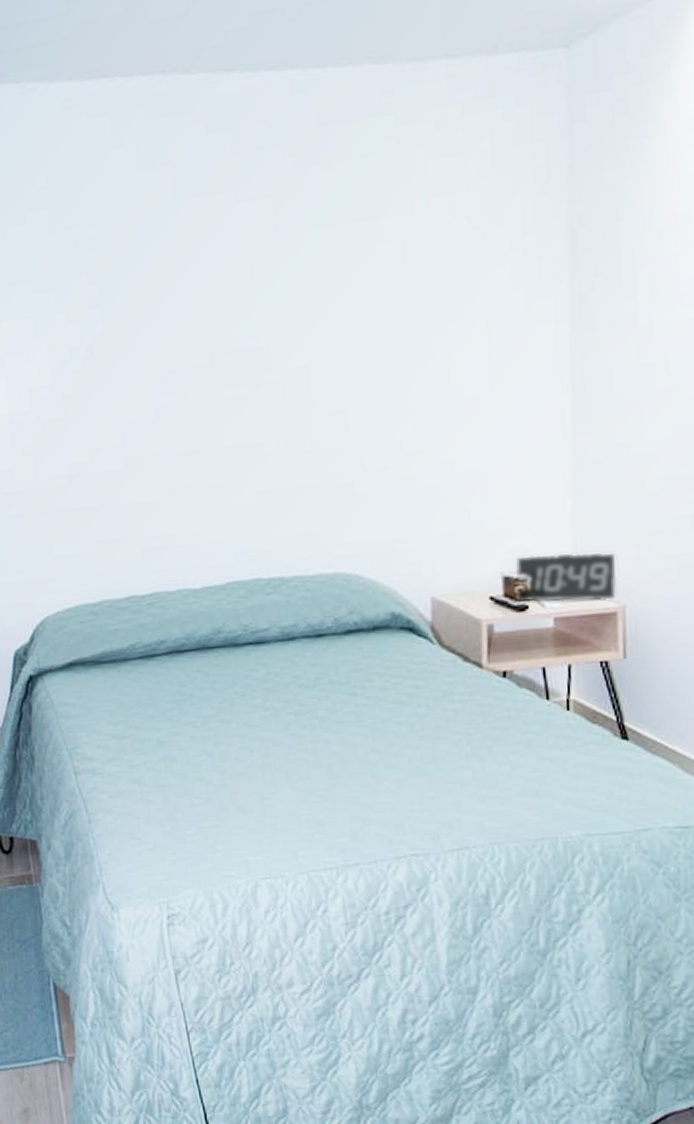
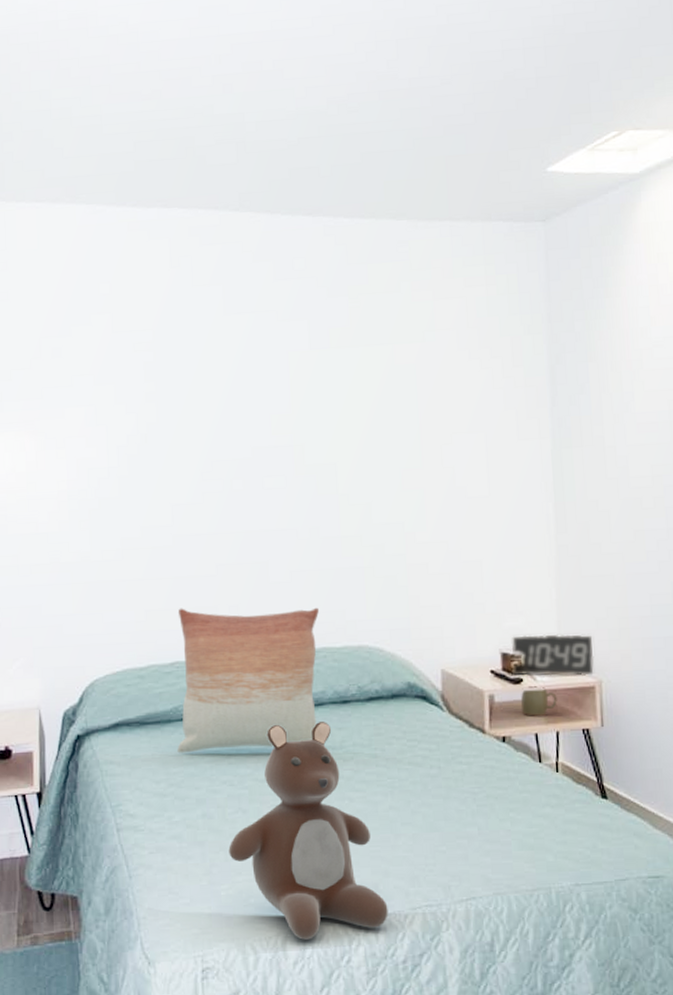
pillow: none [131,531,290,694] -> present [177,607,320,754]
teddy bear: none [193,658,369,888] -> present [228,722,388,940]
mug: none [525,614,570,648] -> present [520,686,557,716]

